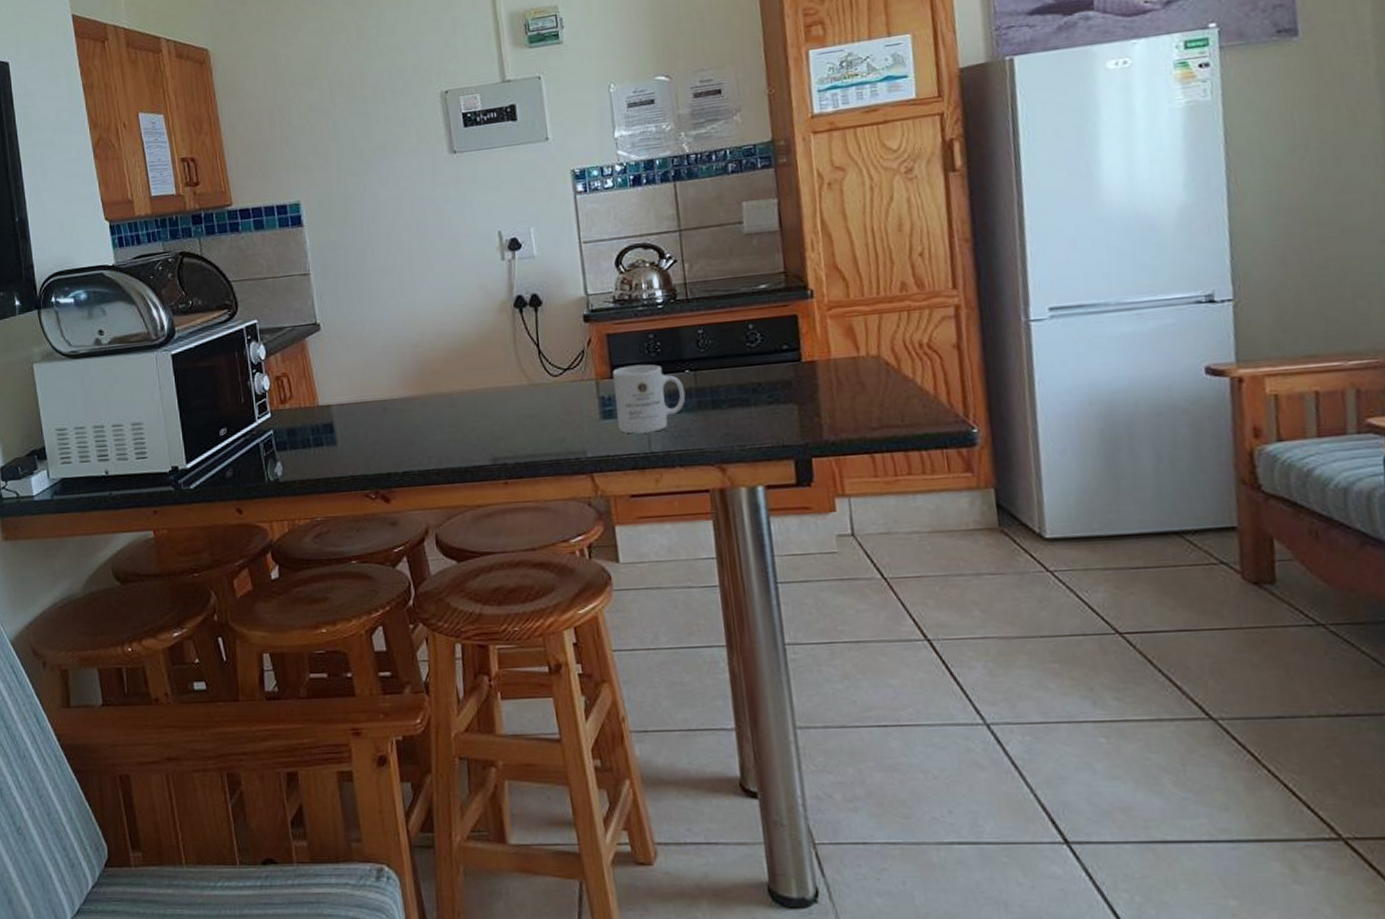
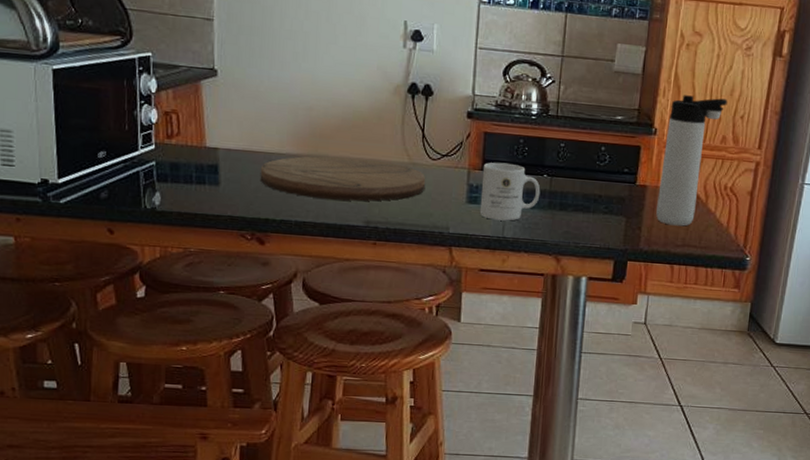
cutting board: none [375,388,552,443] -> present [260,156,426,202]
thermos bottle: none [824,237,897,405] -> present [656,95,727,227]

